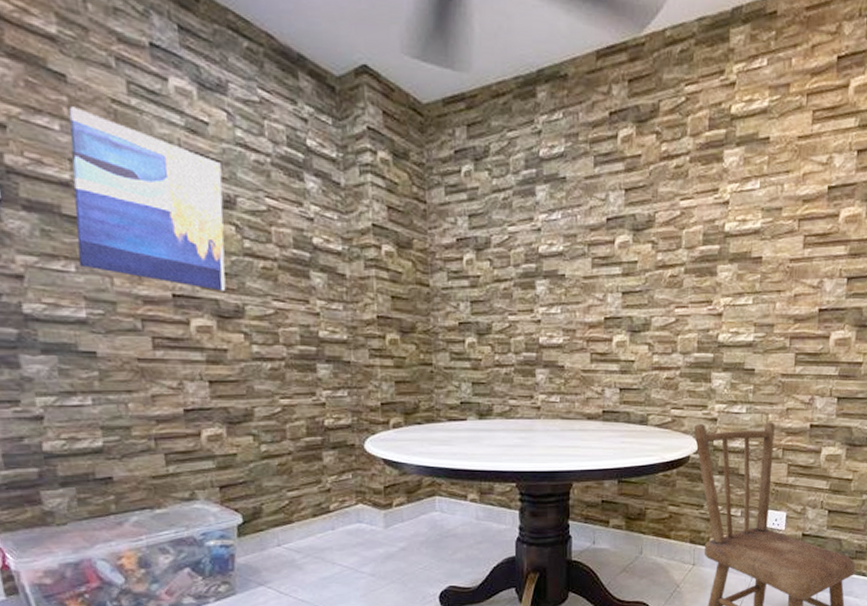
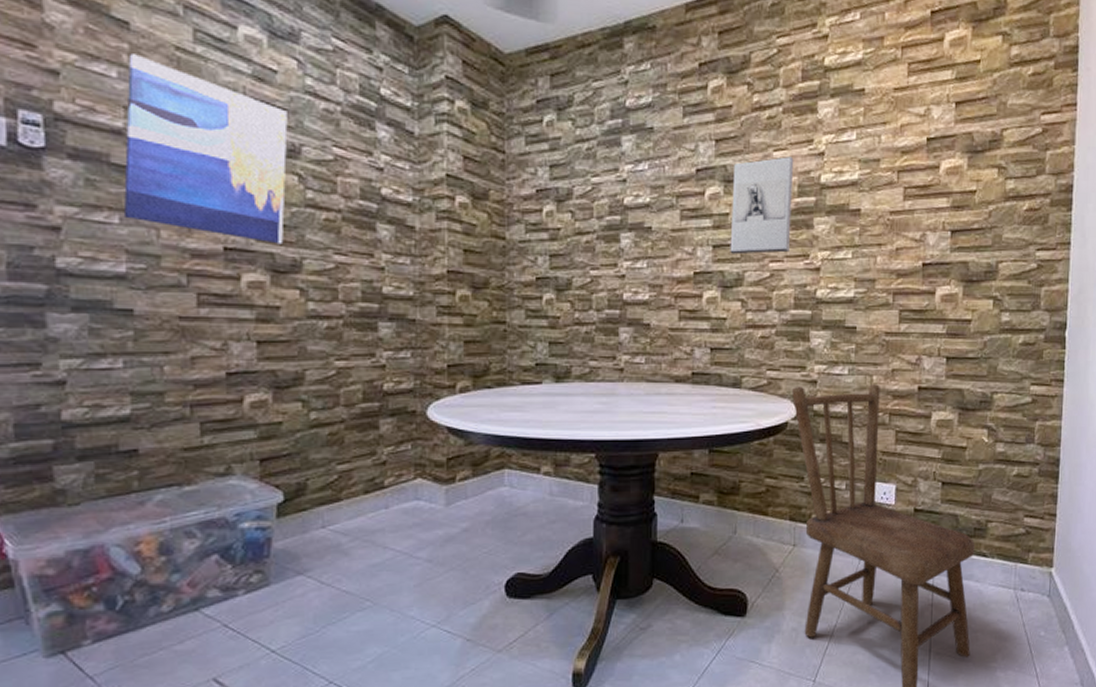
wall sculpture: none [638,206,700,301] -> present [730,157,794,255]

